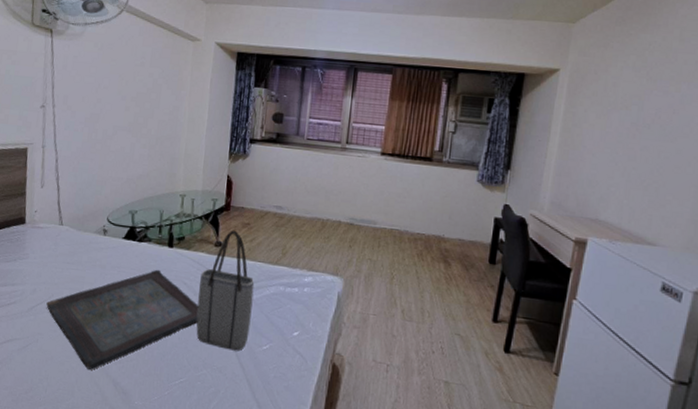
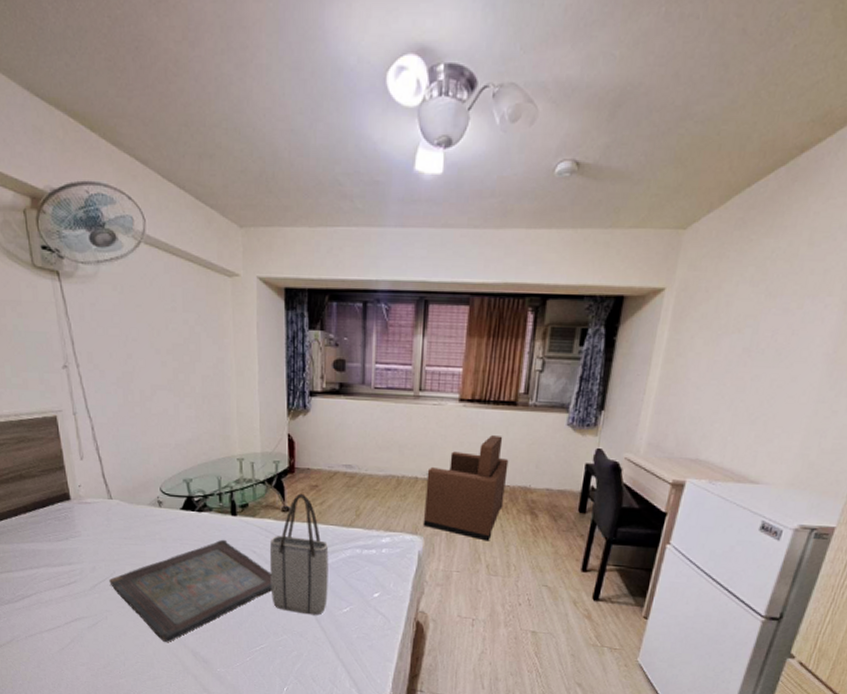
armchair: none [344,187,424,286] -> present [424,435,509,541]

